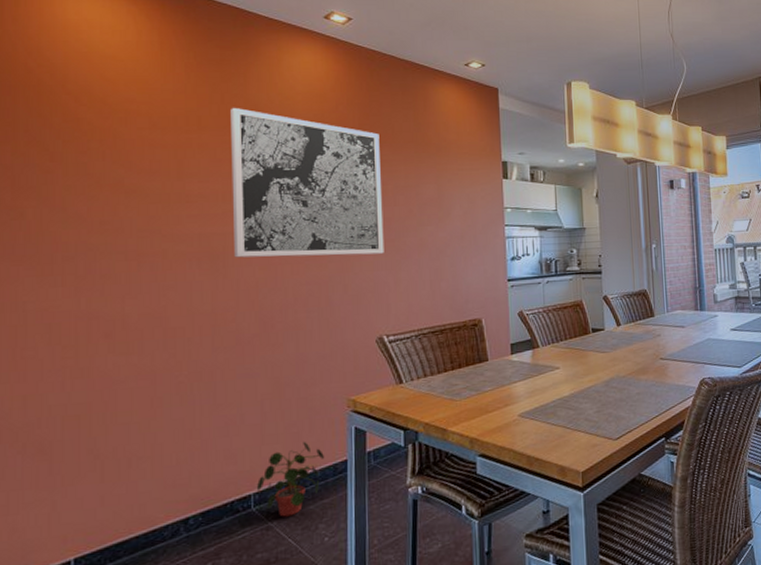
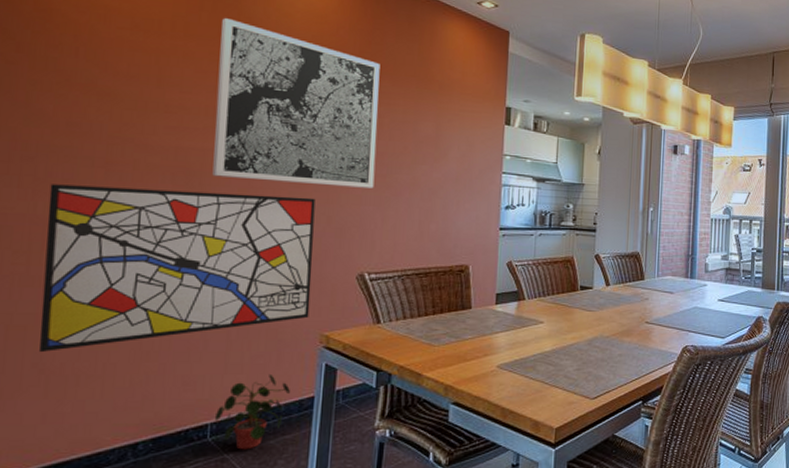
wall art: none [90,268,335,440] -> present [39,184,316,353]

